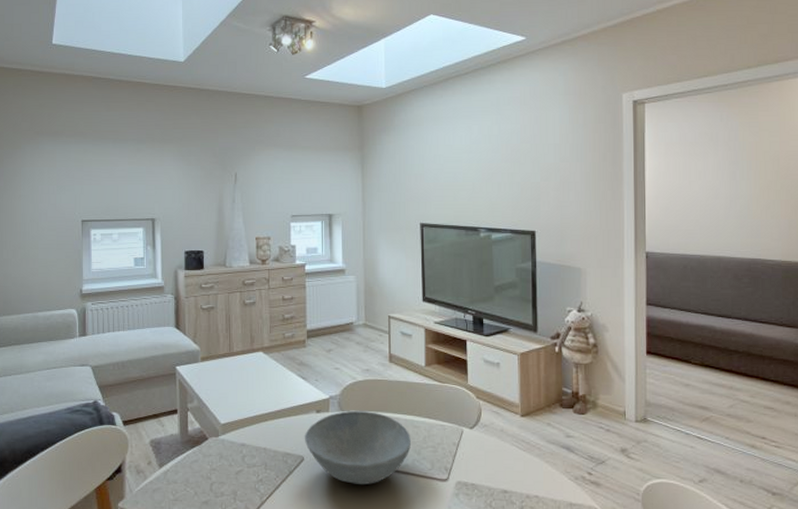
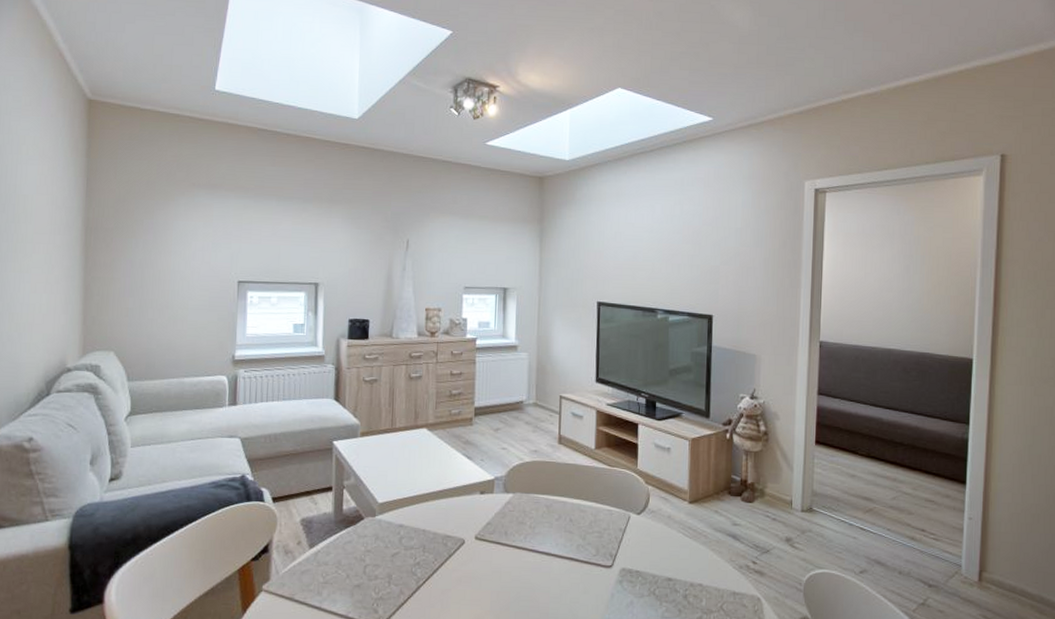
bowl: present [304,411,411,485] -> none [466,493,577,571]

